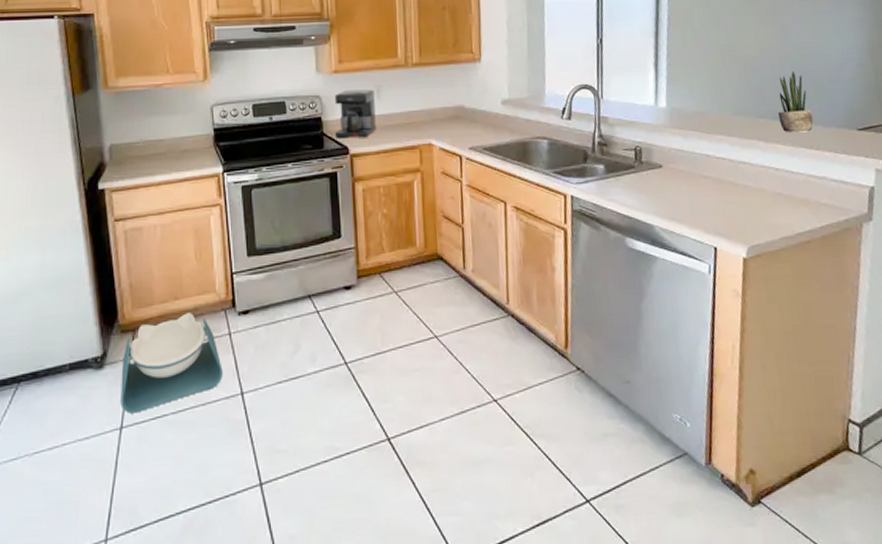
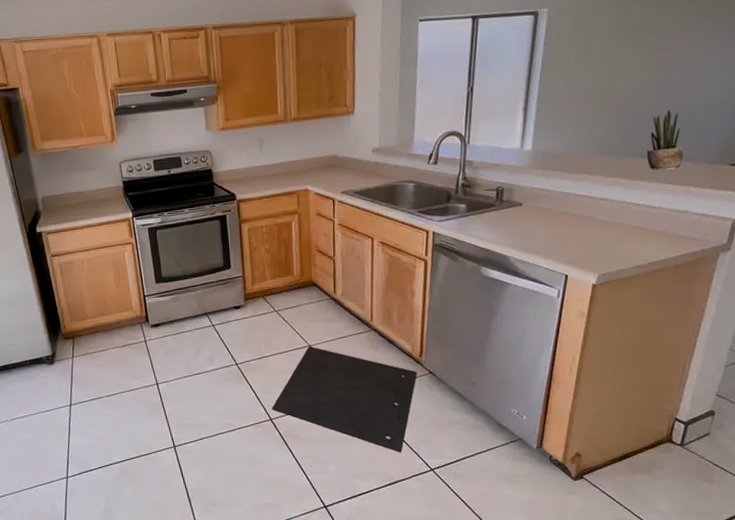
pet bowl: present [120,313,223,414] -> none [67,325,142,395]
coffee maker: present [334,89,377,139] -> none [222,143,260,187]
door mat: none [389,337,564,479] -> present [271,346,417,453]

